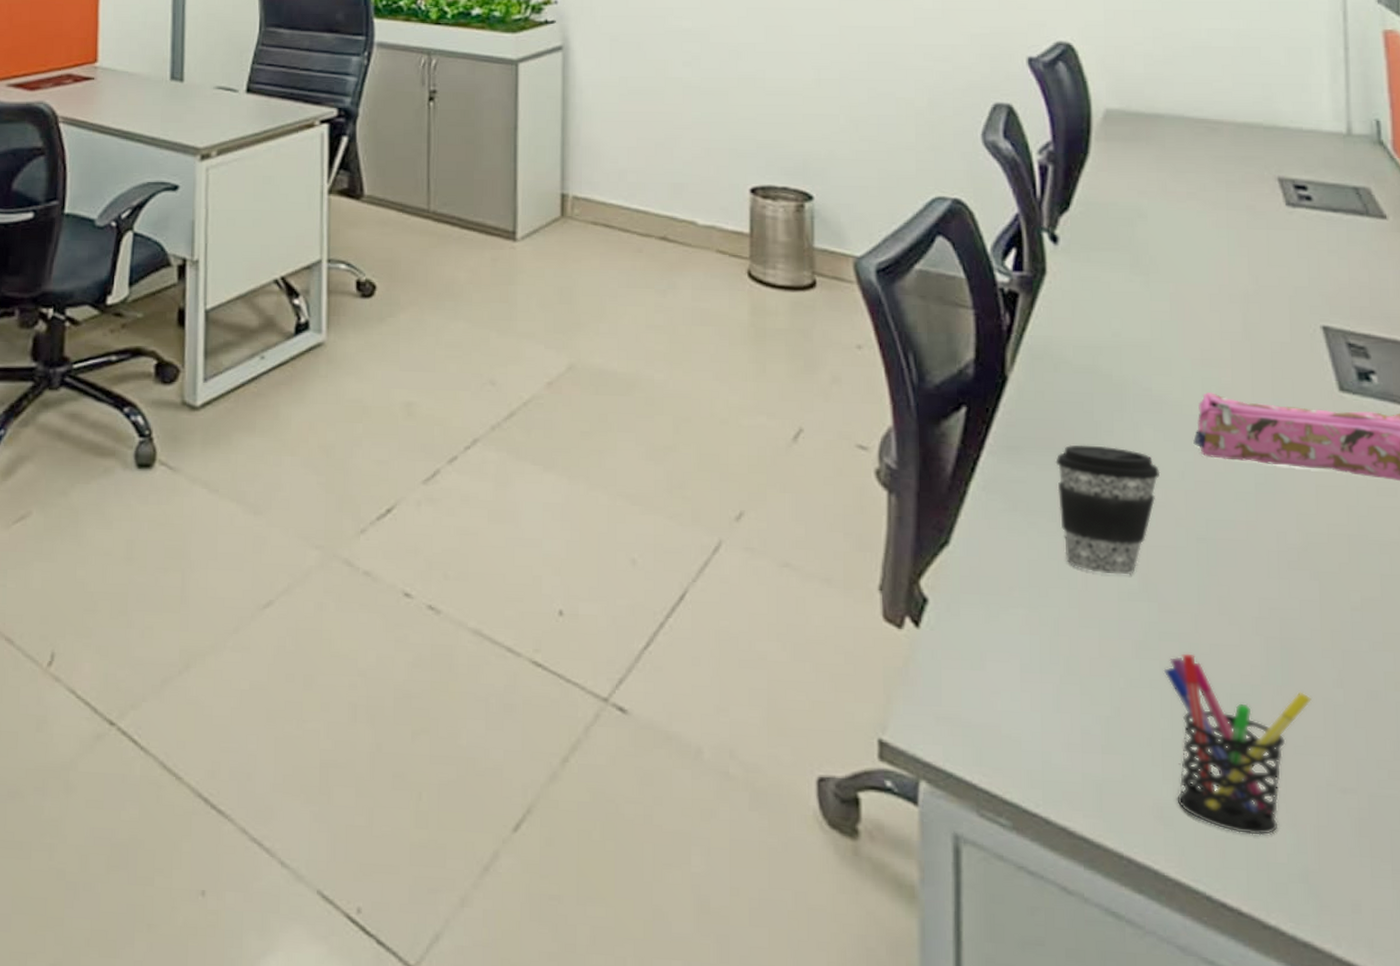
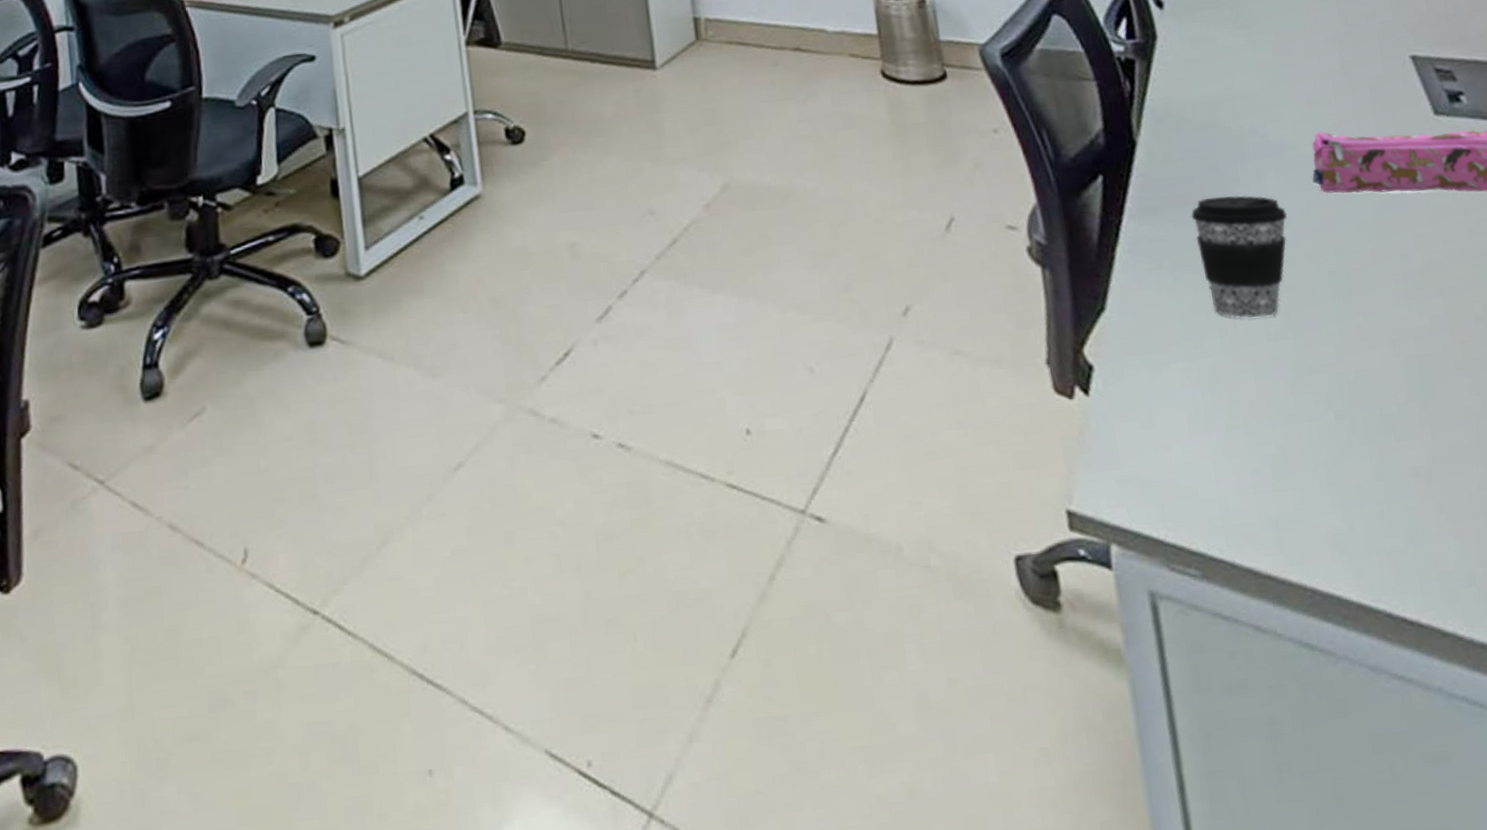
pen holder: present [1163,653,1312,836] -> none [1317,383,1454,549]

